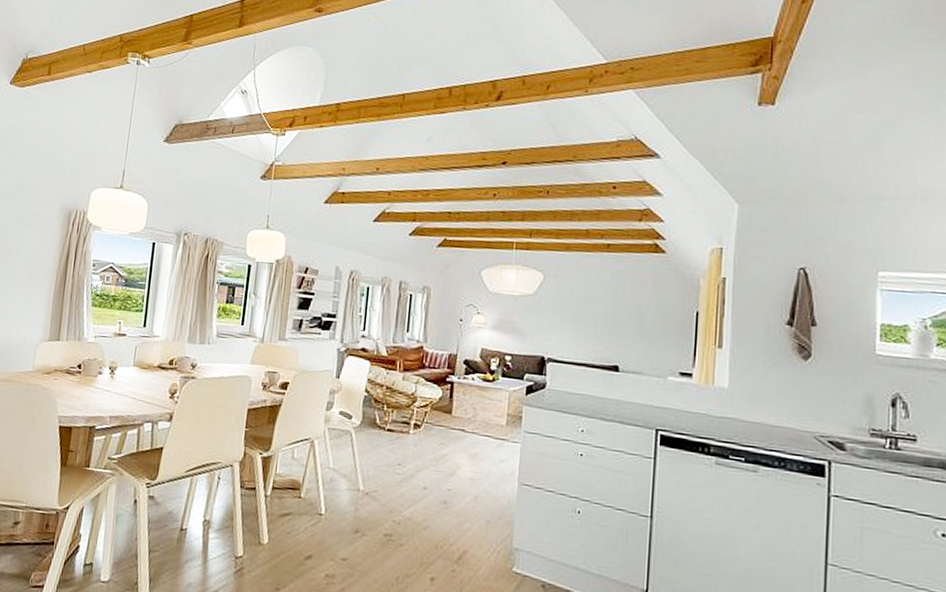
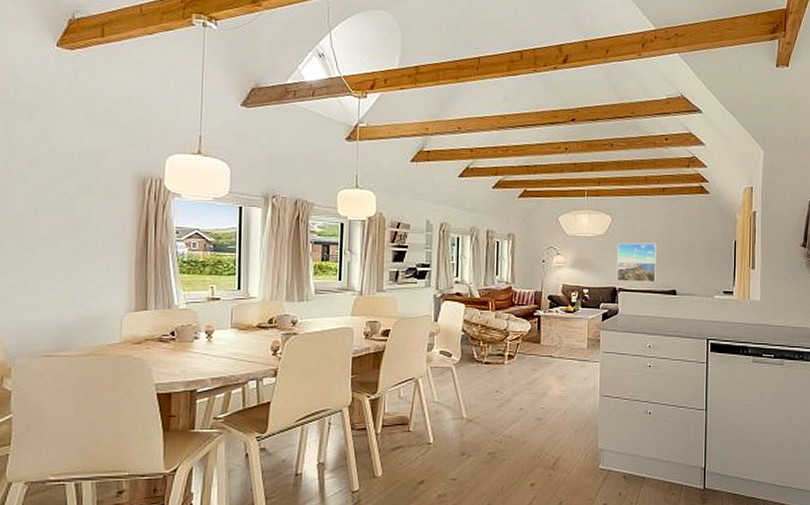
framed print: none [545,305,597,356] -> present [616,242,656,283]

